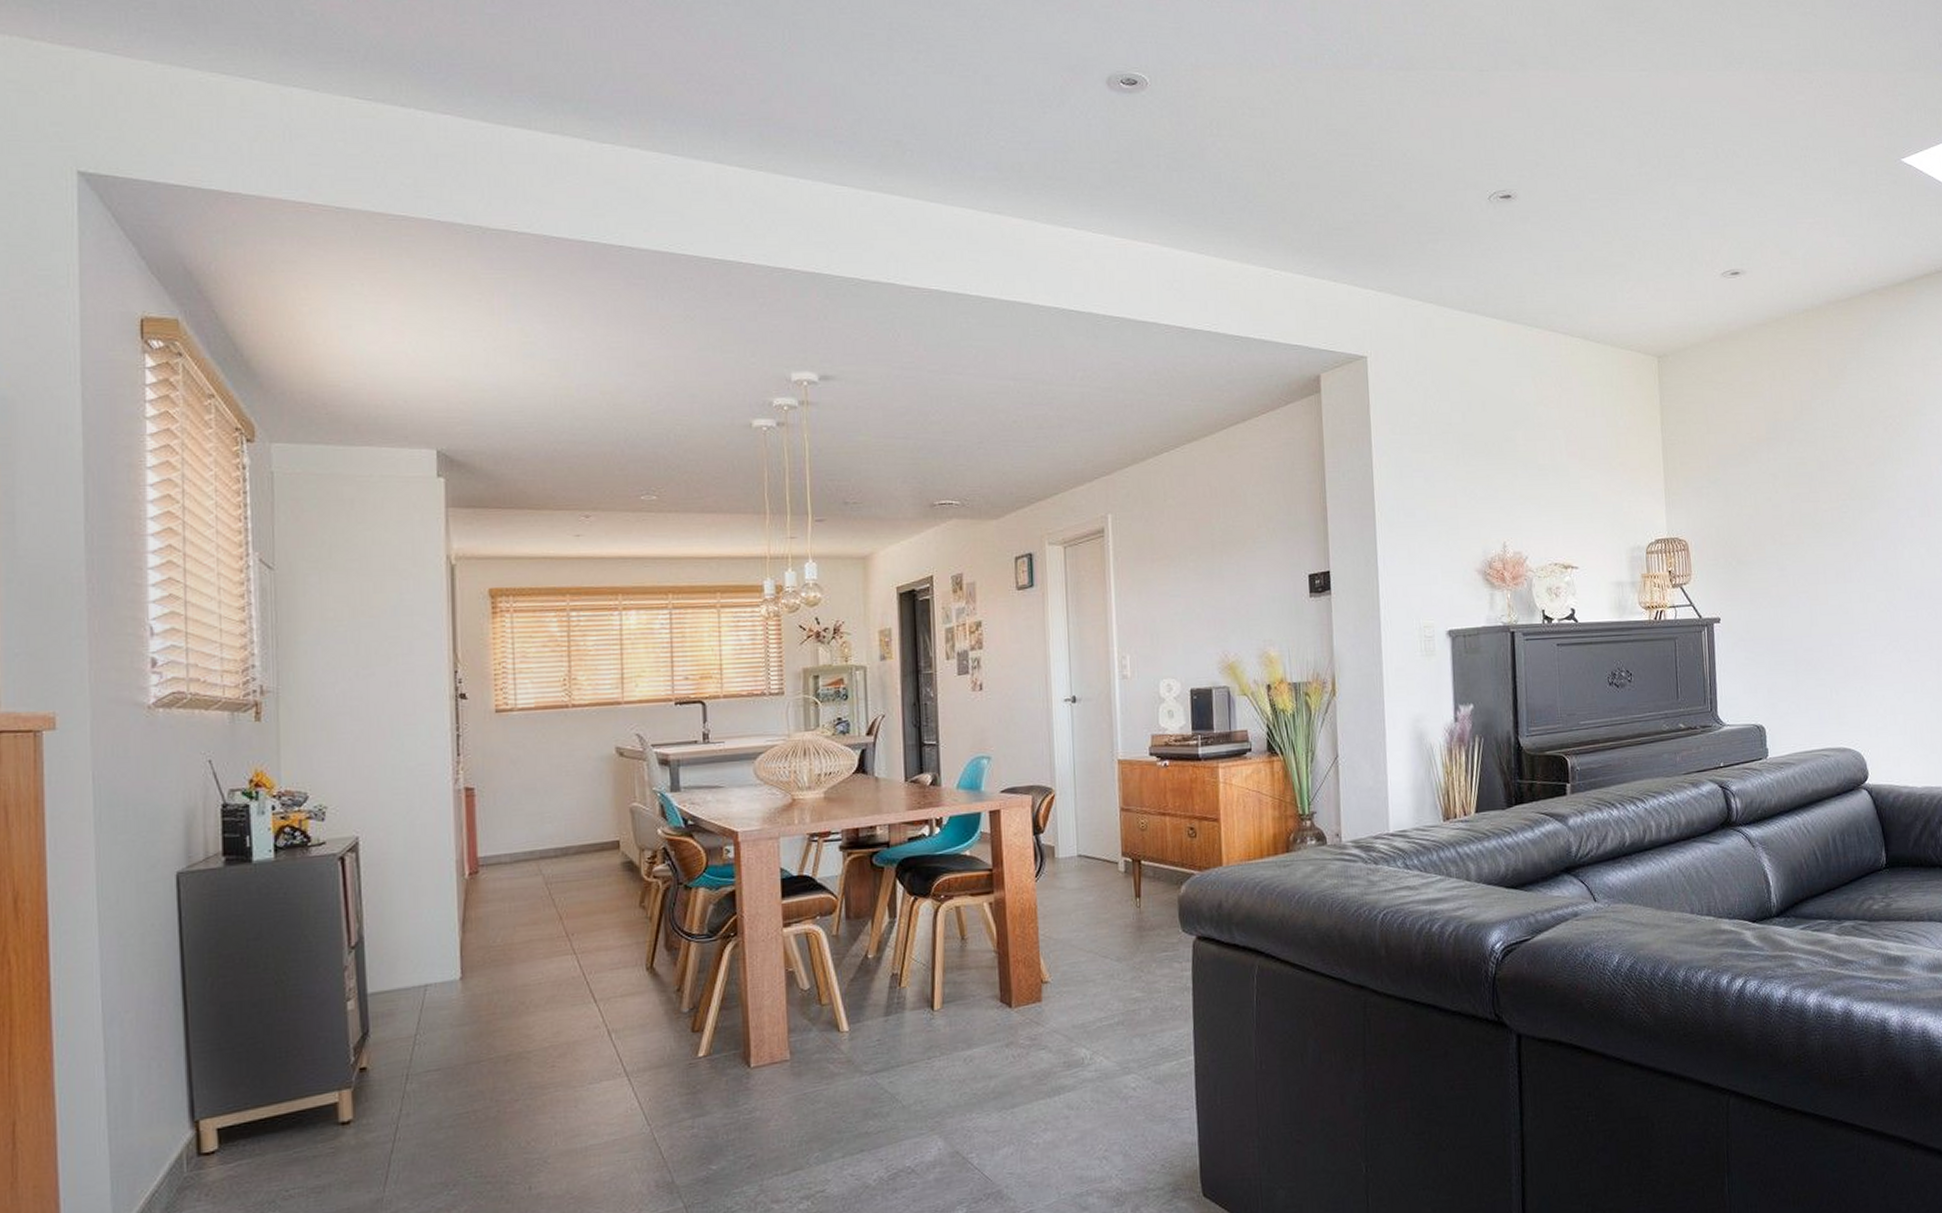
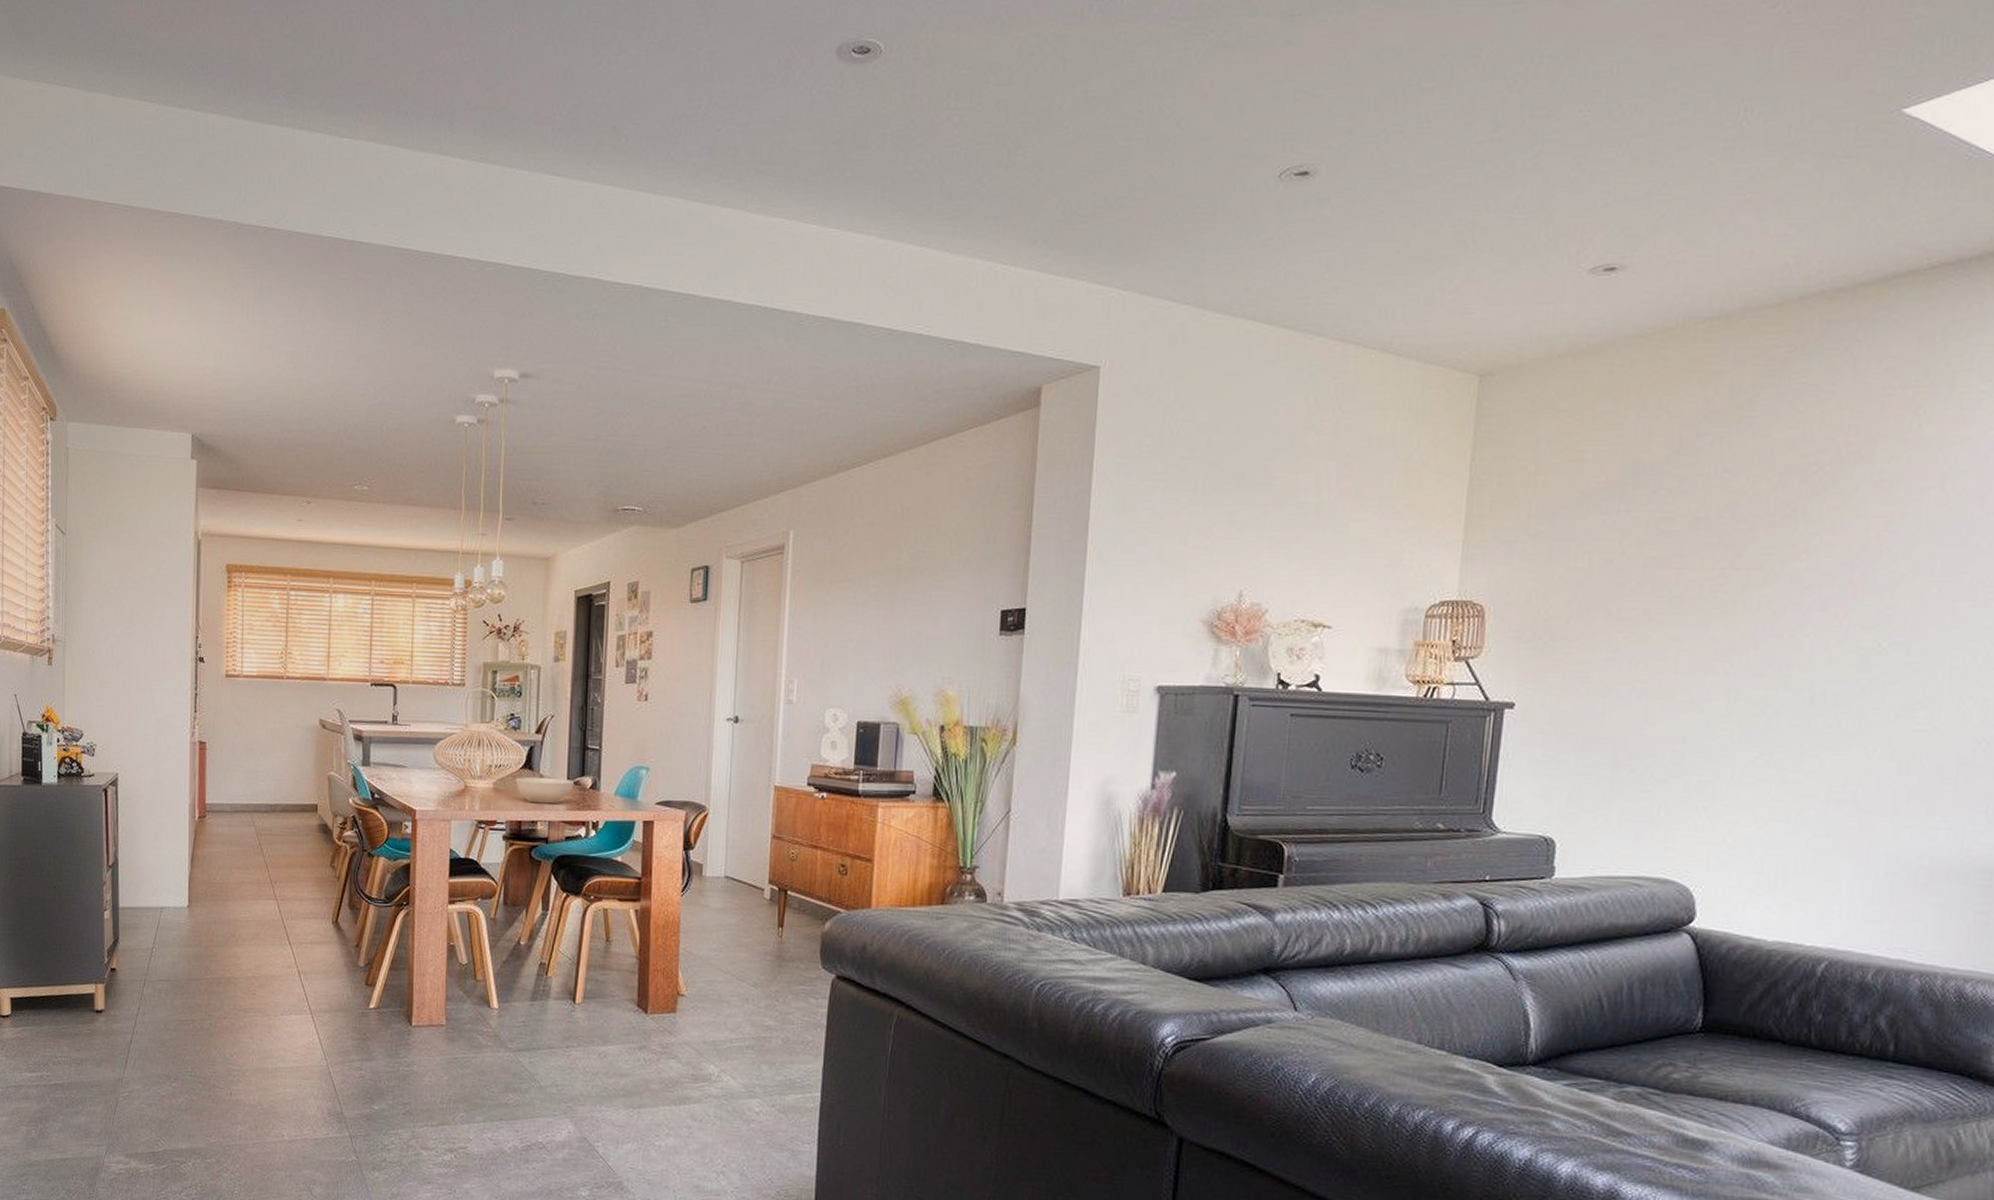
bowl: none [848,778,913,808] -> present [515,777,575,804]

